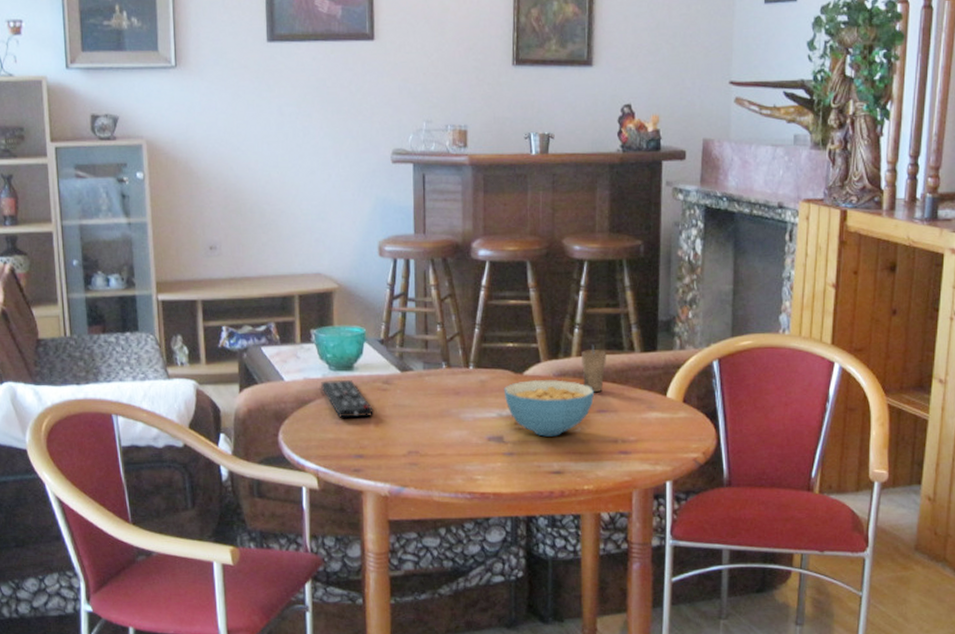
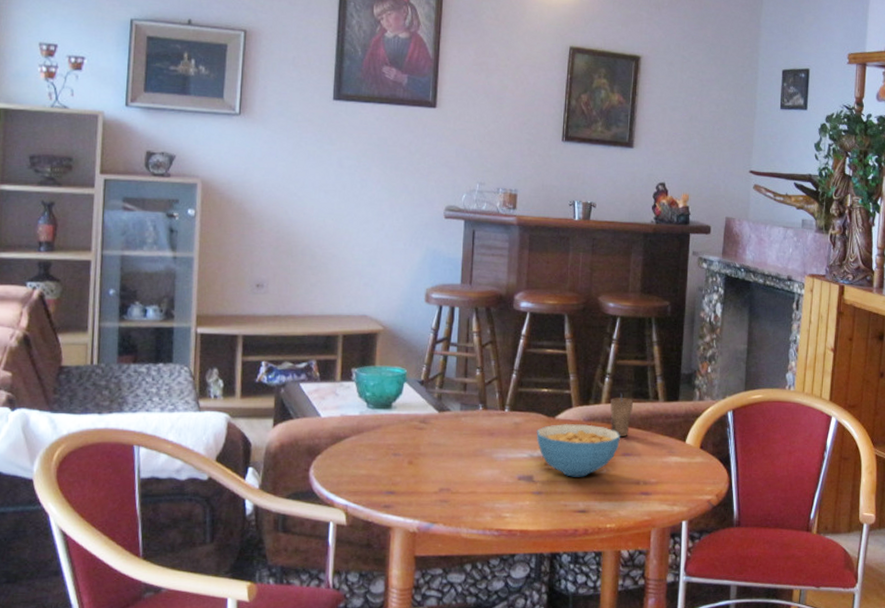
remote control: present [320,379,373,418] -> none [357,417,408,455]

